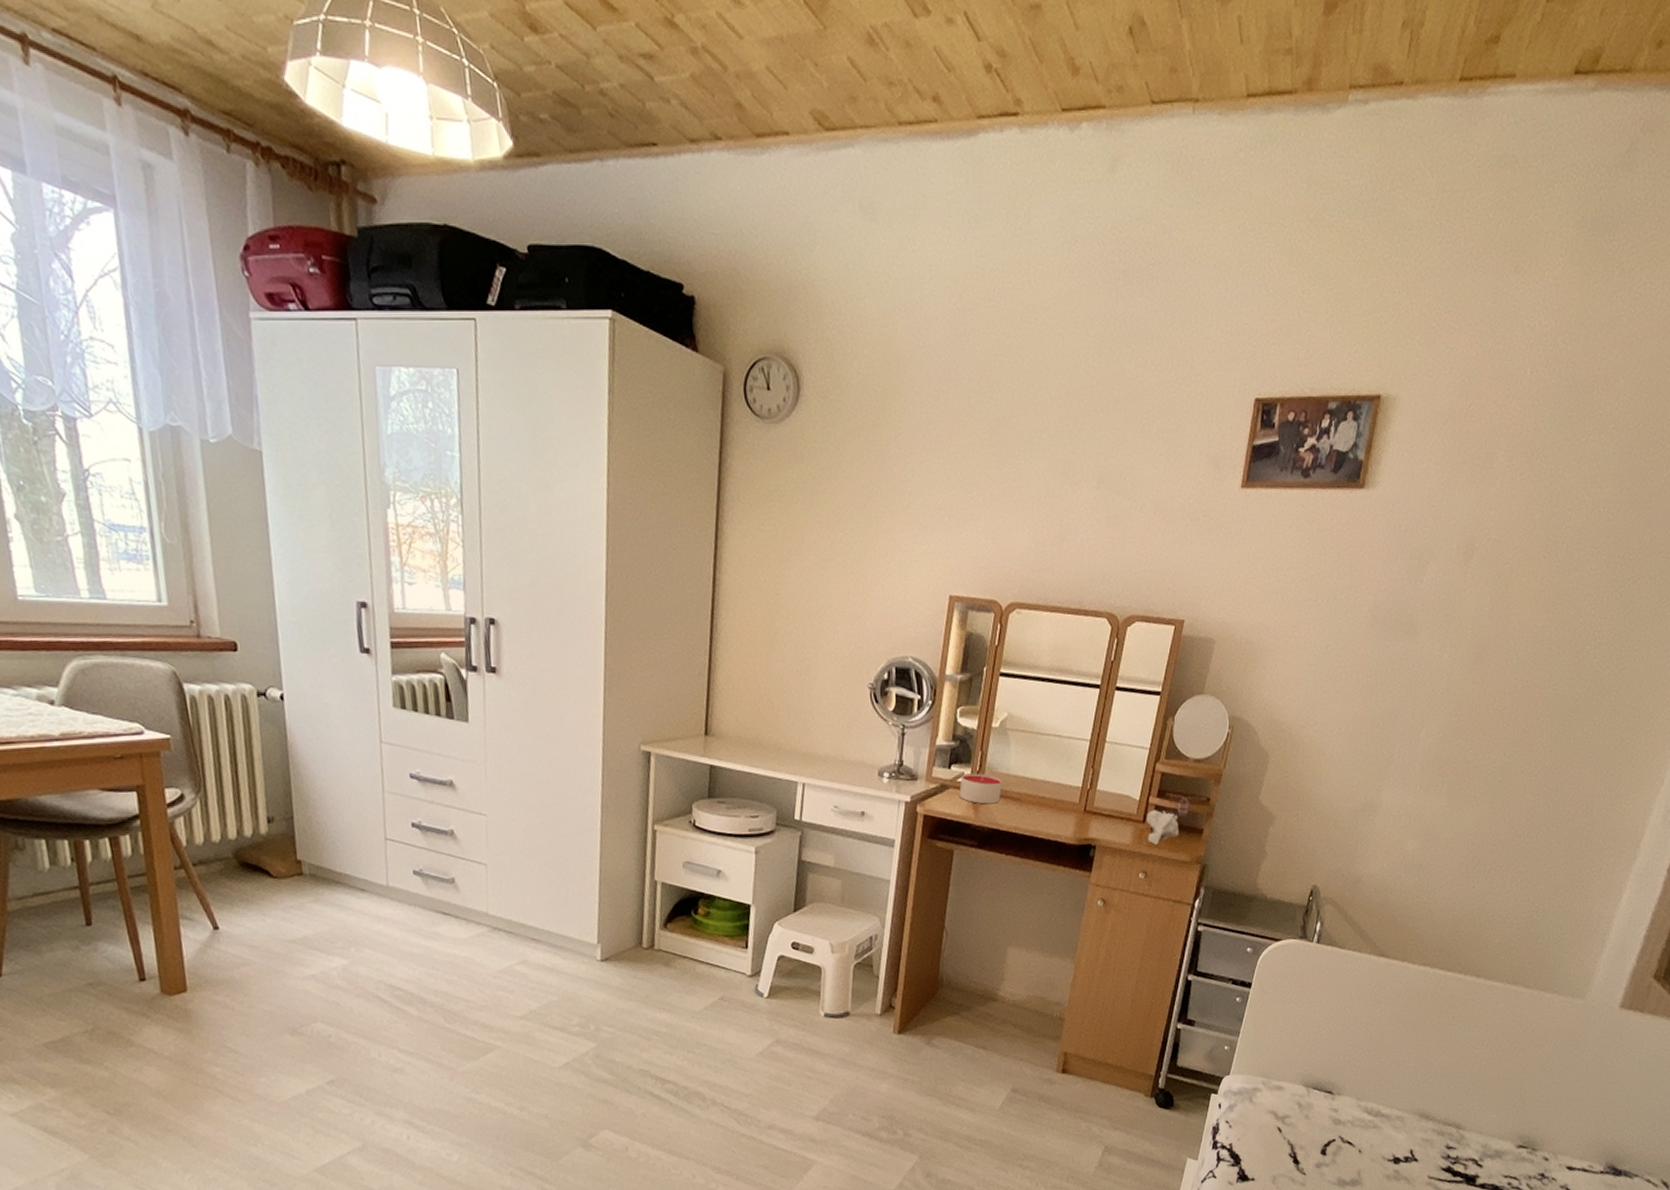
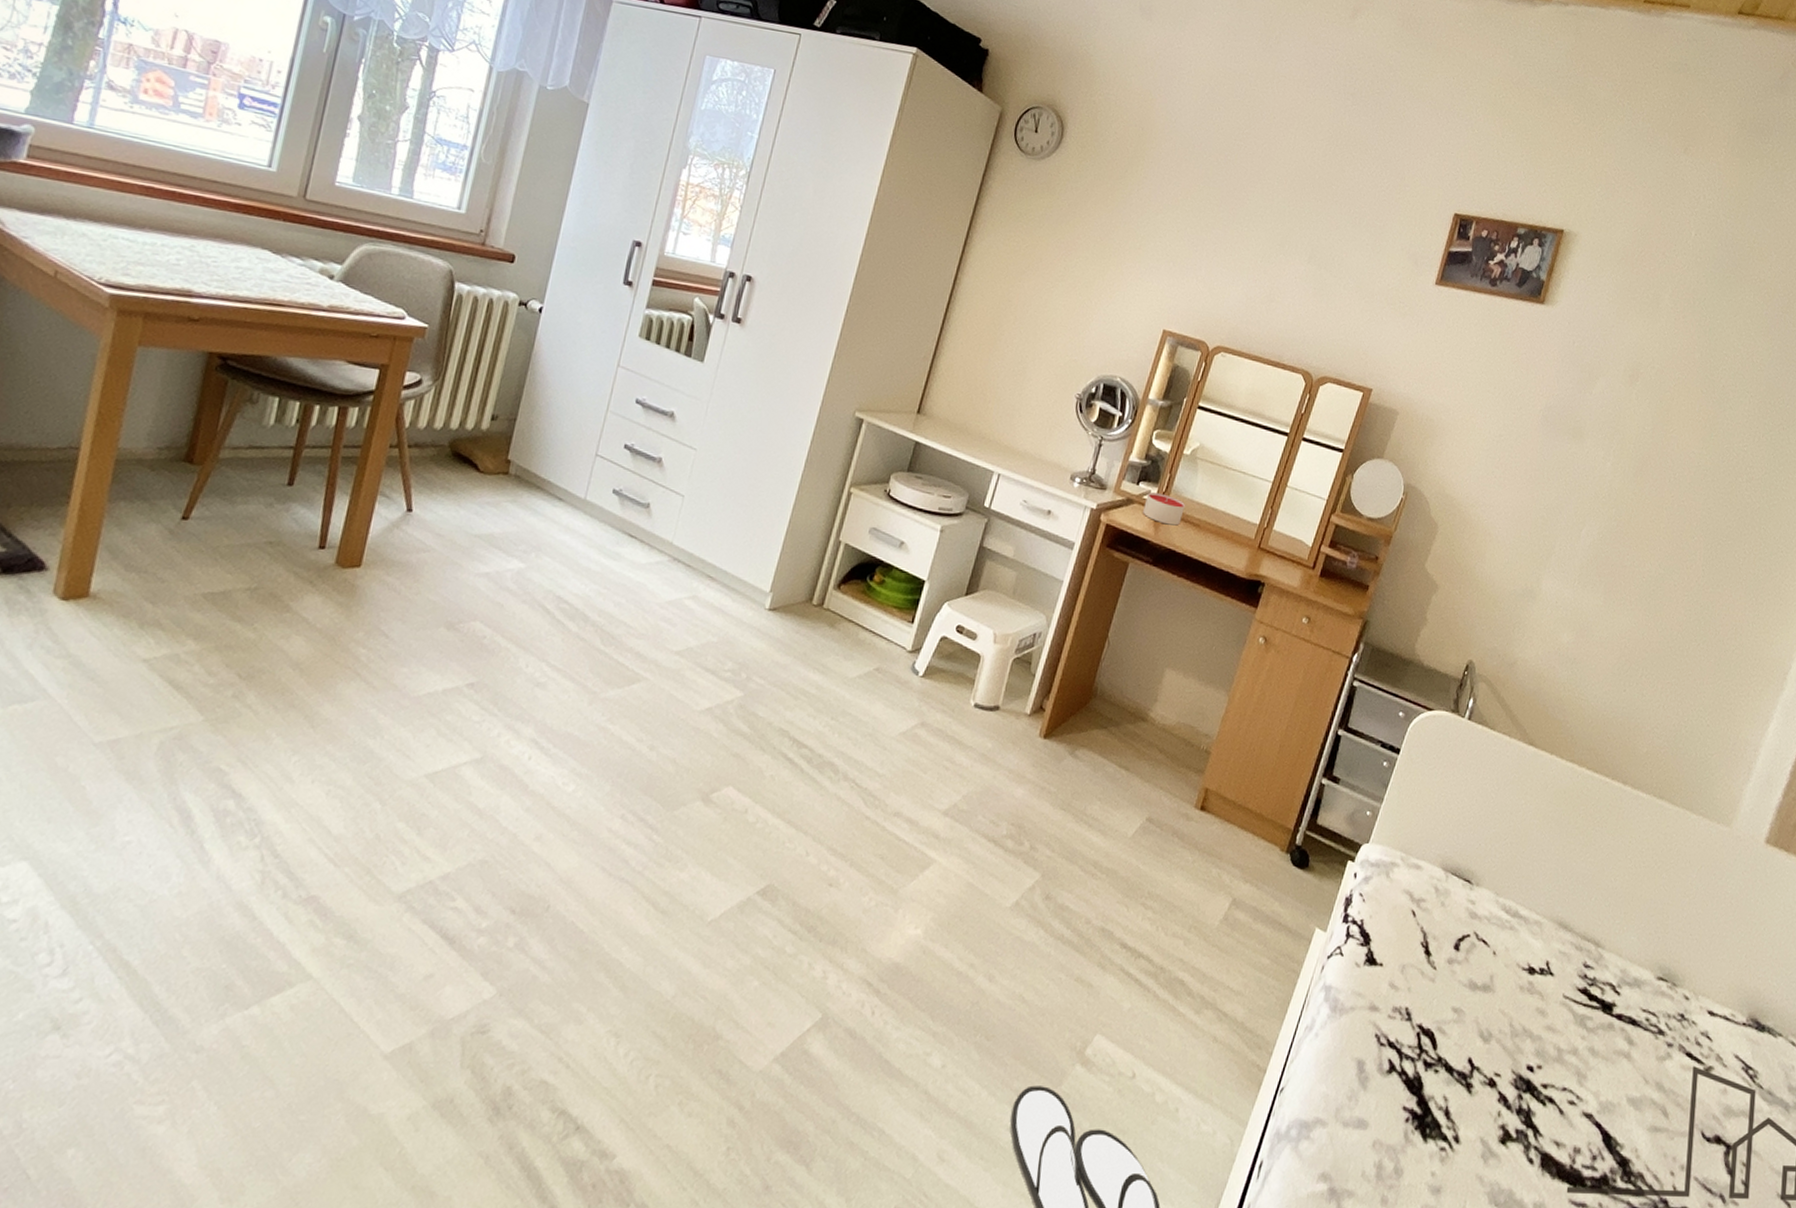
tissue: present [1146,810,1179,845] -> none [1315,558,1347,593]

